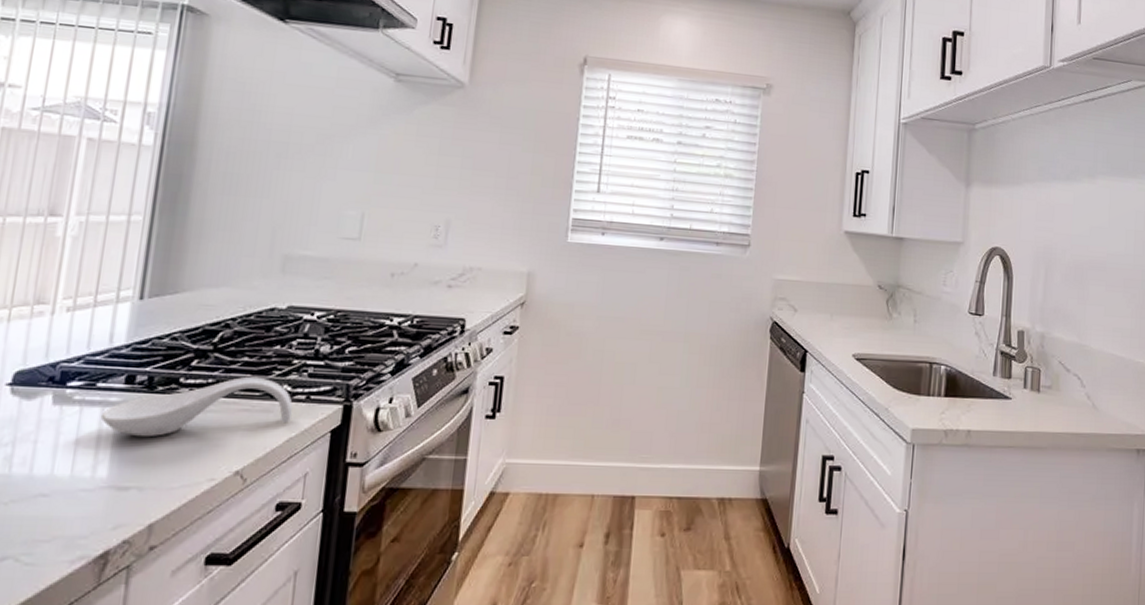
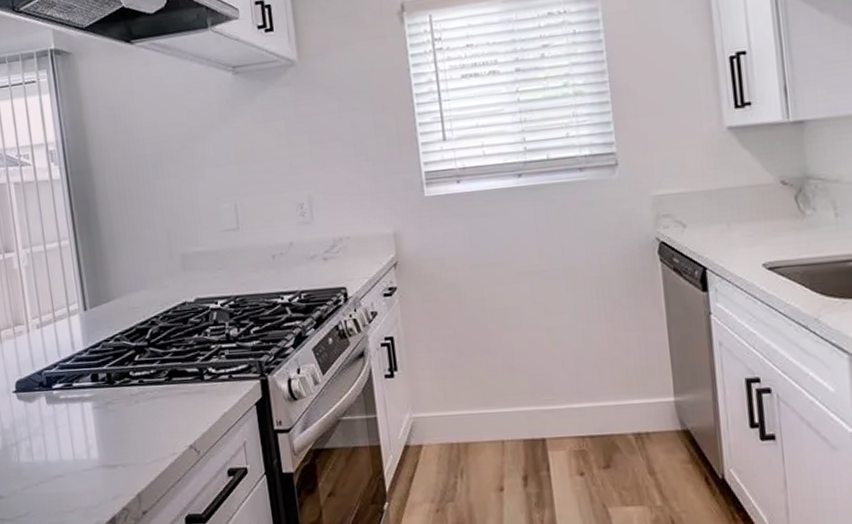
spoon rest: present [100,376,293,438] -> none [81,363,222,424]

